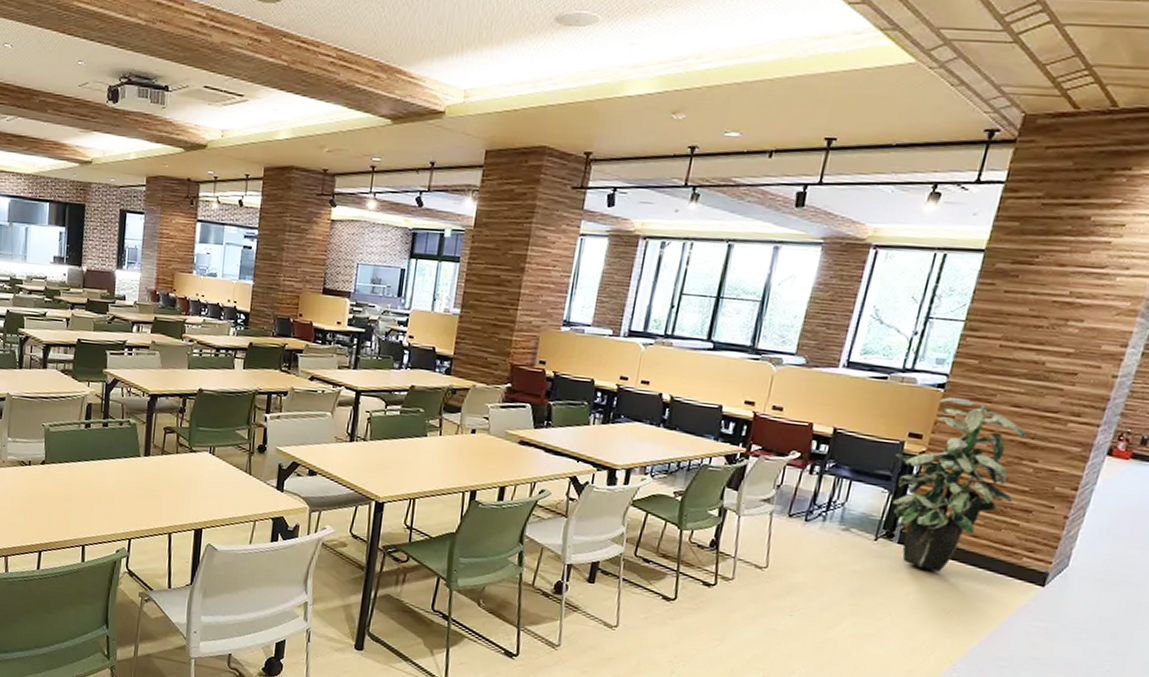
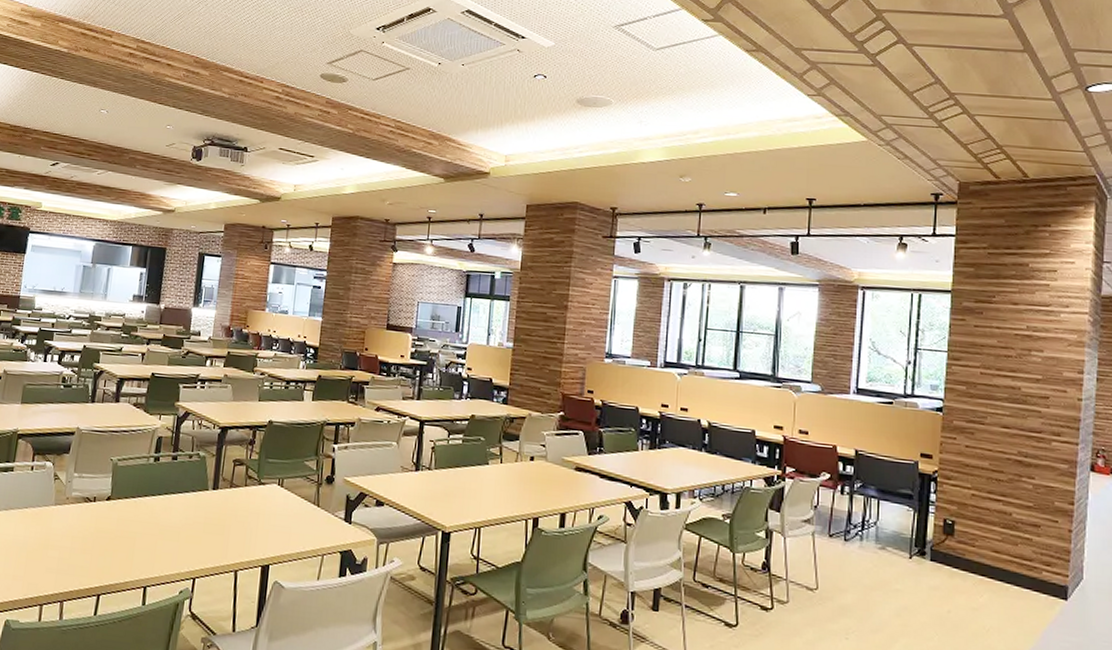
indoor plant: present [892,396,1027,573] -> none [912,419,1021,589]

